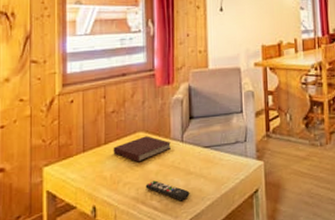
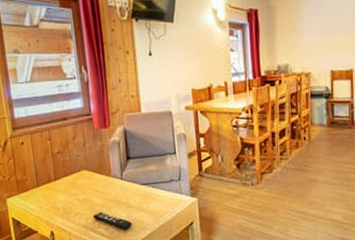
notebook: present [113,136,171,162] -> none [62,174,112,196]

